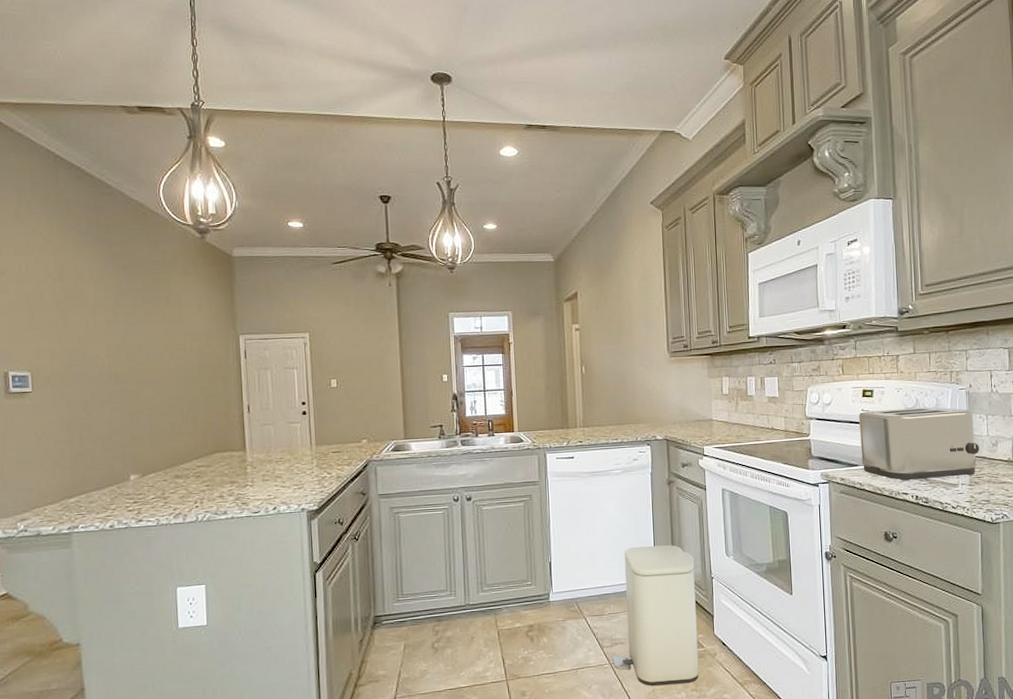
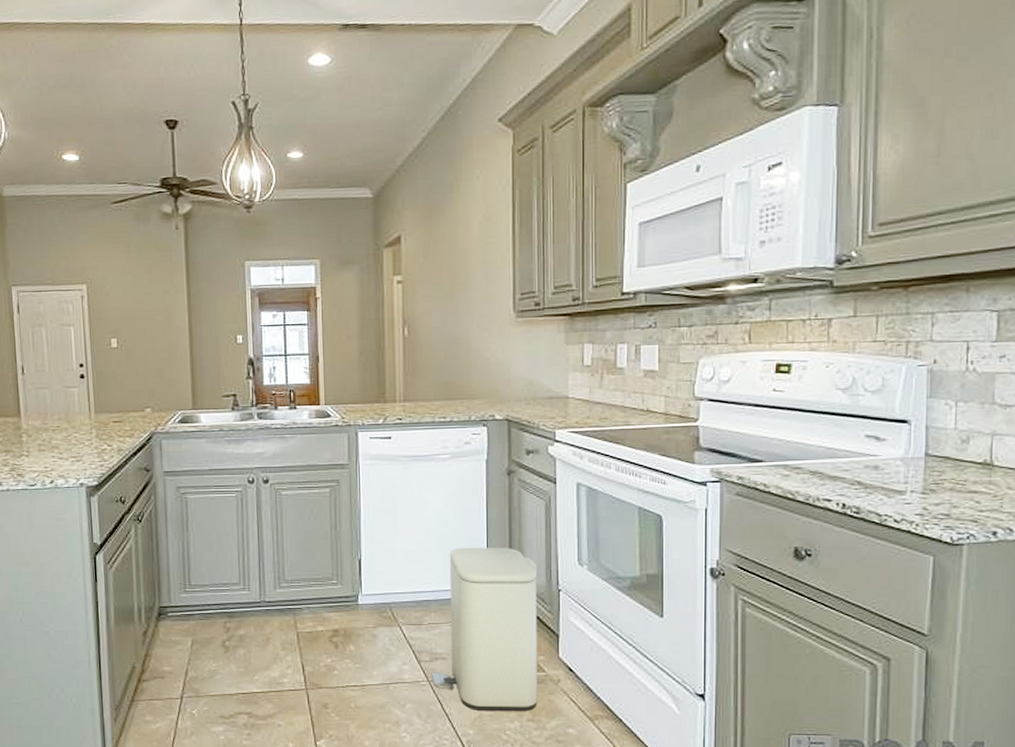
toaster: present [858,406,980,481] -> none [768,388,942,484]

